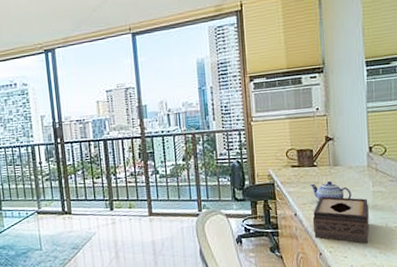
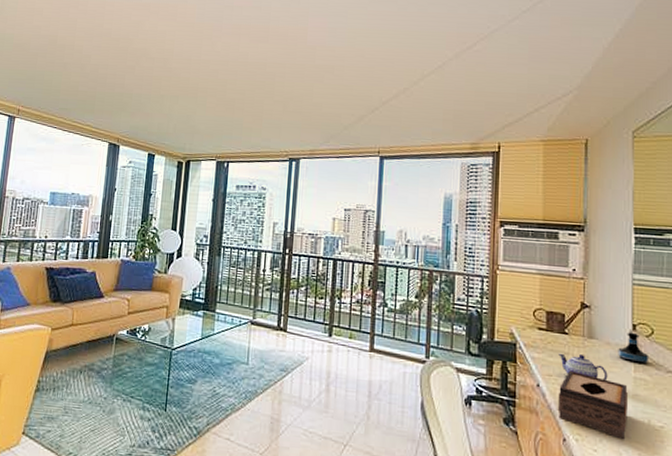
tequila bottle: none [358,153,383,180] -> present [618,332,648,365]

